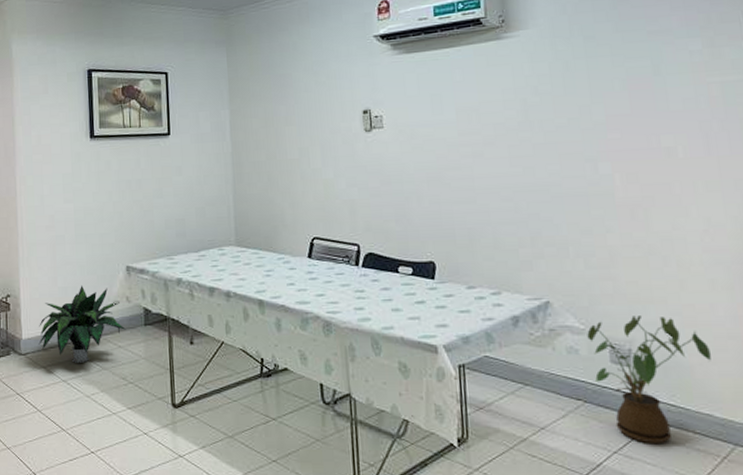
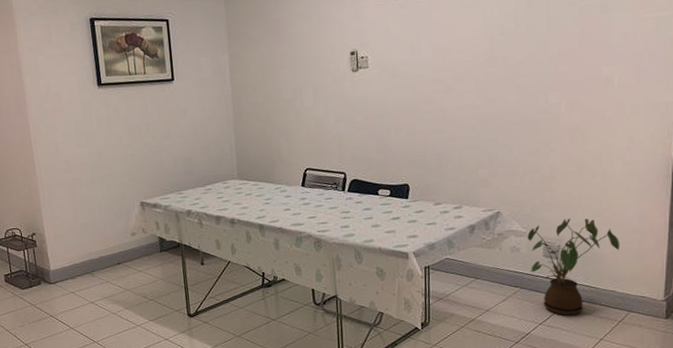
potted plant: present [38,285,126,363] -> none [65,220,144,287]

